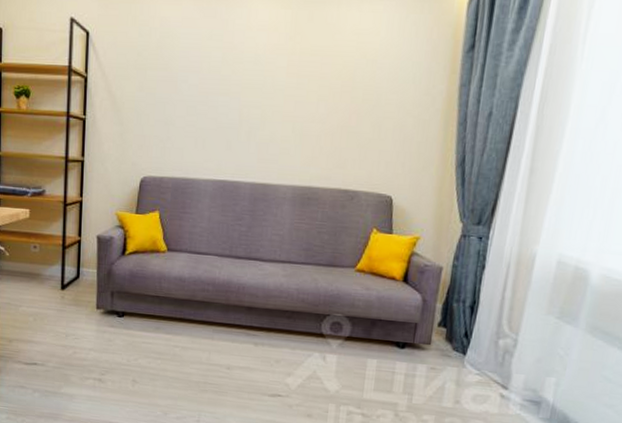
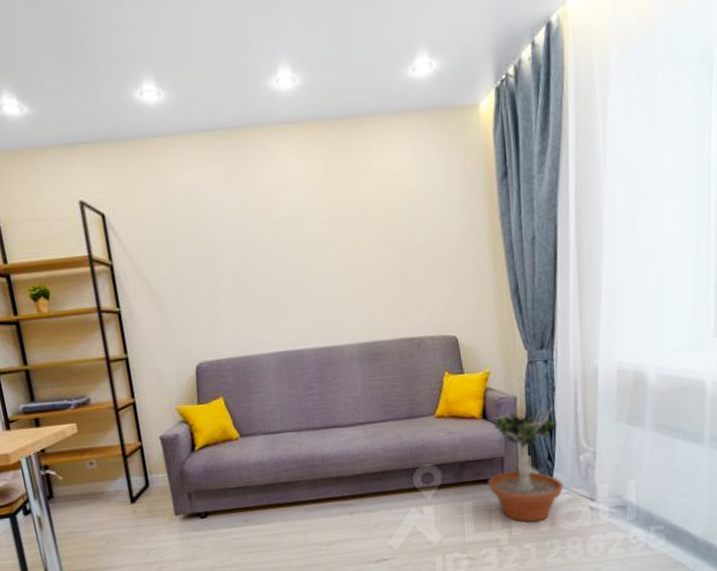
potted tree: none [396,281,481,397] -> present [487,405,564,523]

